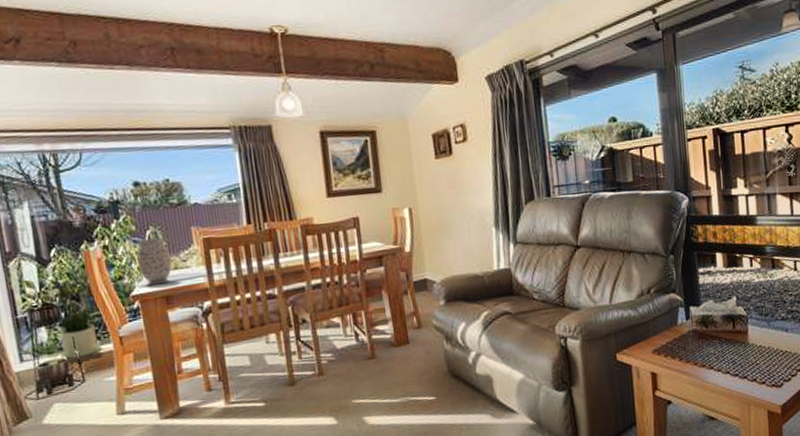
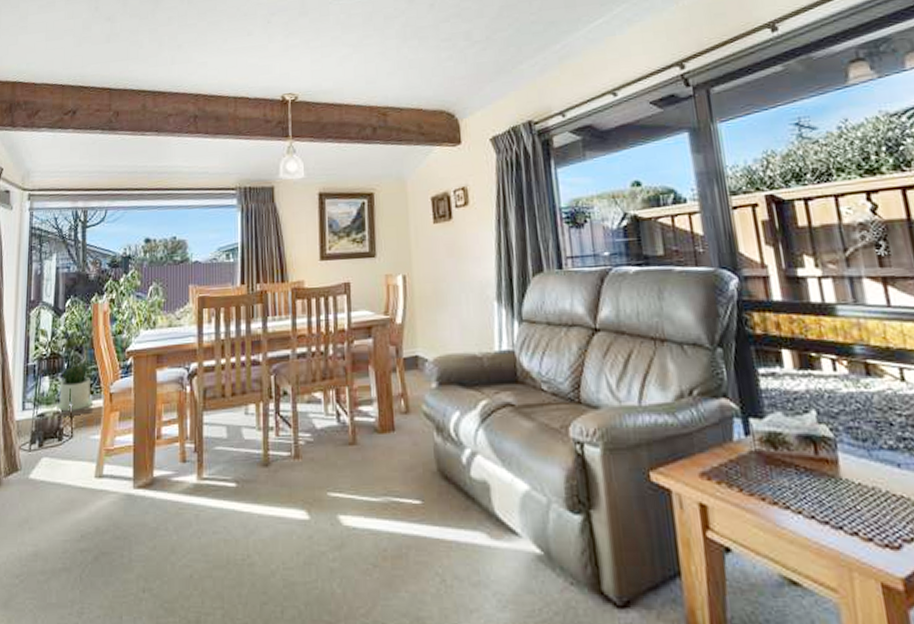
vase: present [137,237,172,286] -> none [138,294,168,342]

